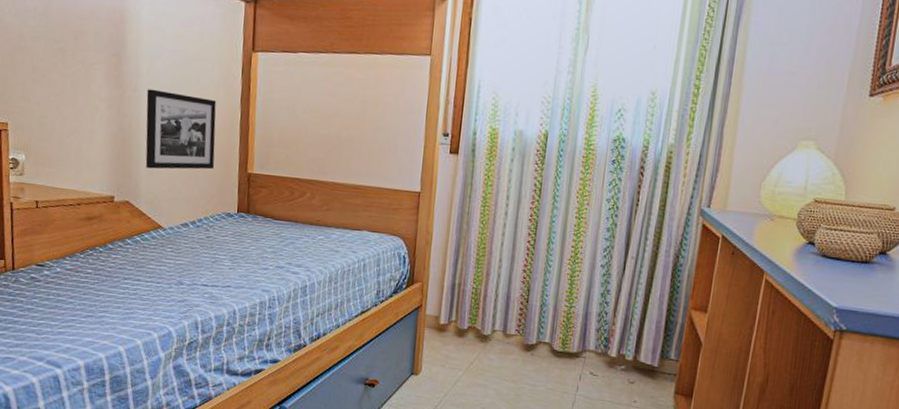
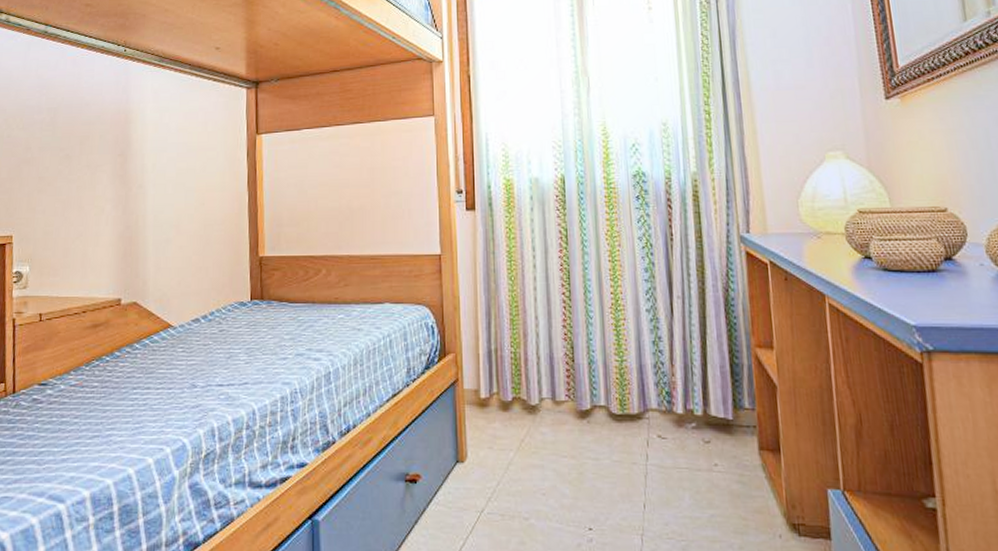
picture frame: present [145,89,216,170] -> none [152,183,224,265]

